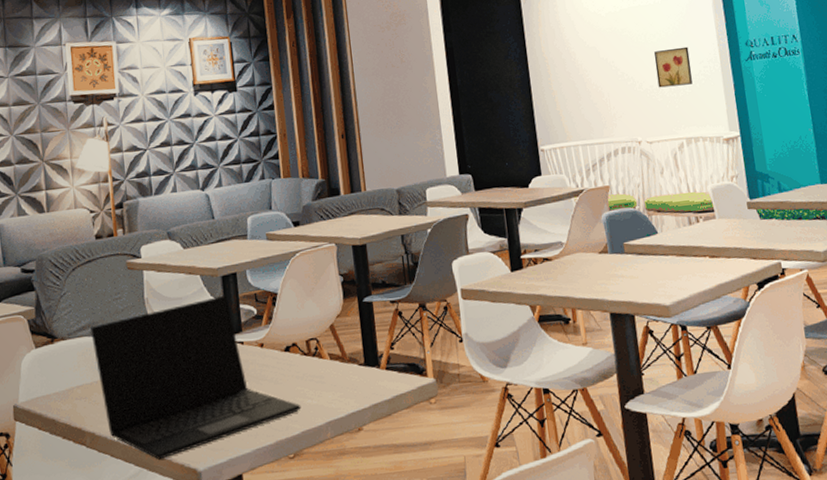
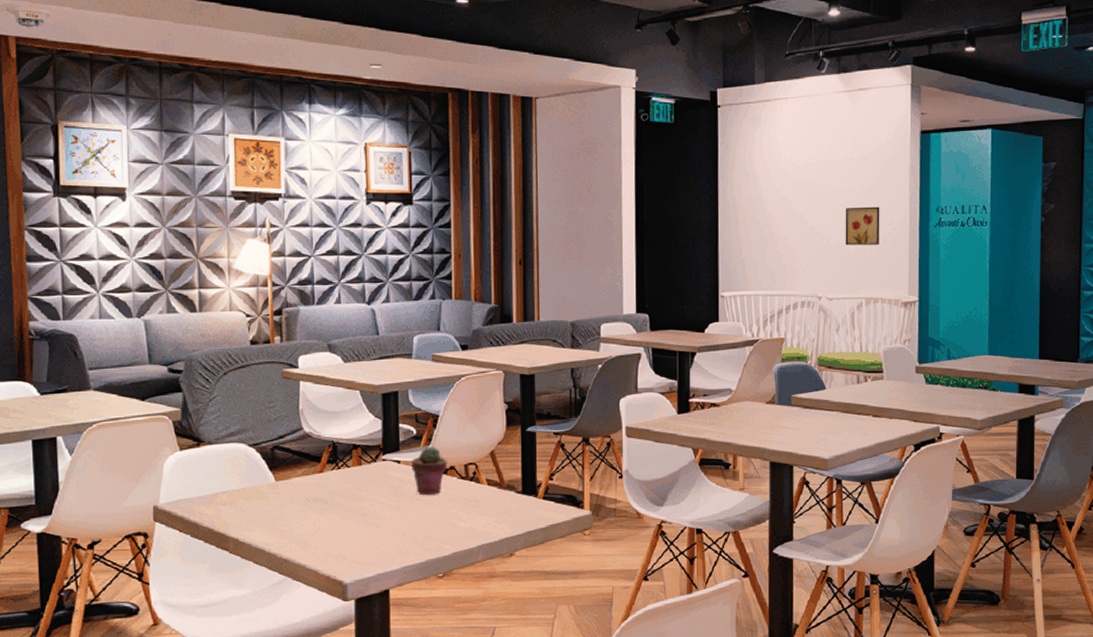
laptop: present [91,294,301,460] -> none [240,412,454,570]
potted succulent: none [254,325,290,375] -> present [412,447,447,496]

